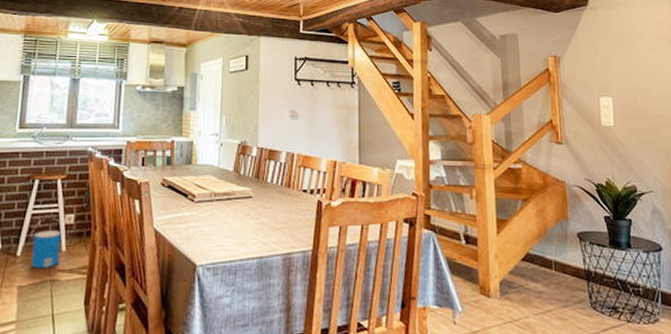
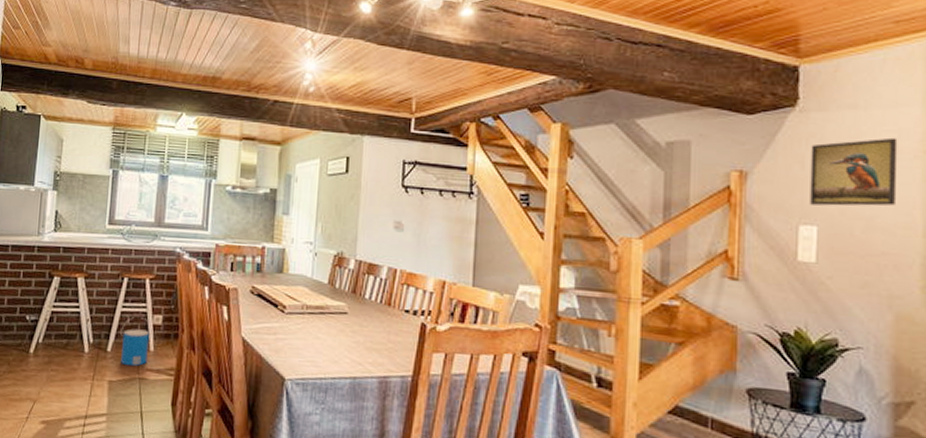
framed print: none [601,27,661,81] -> present [810,137,898,206]

